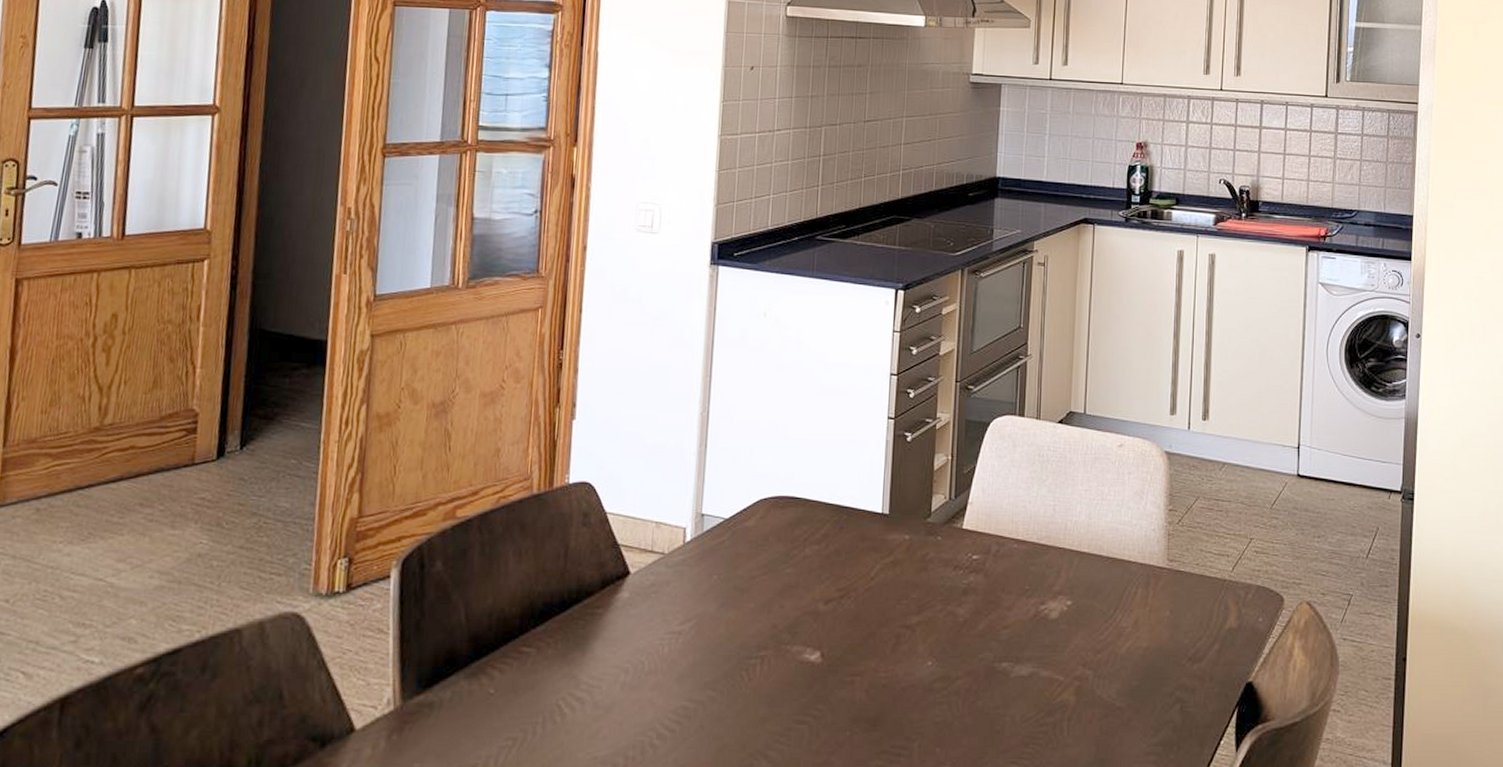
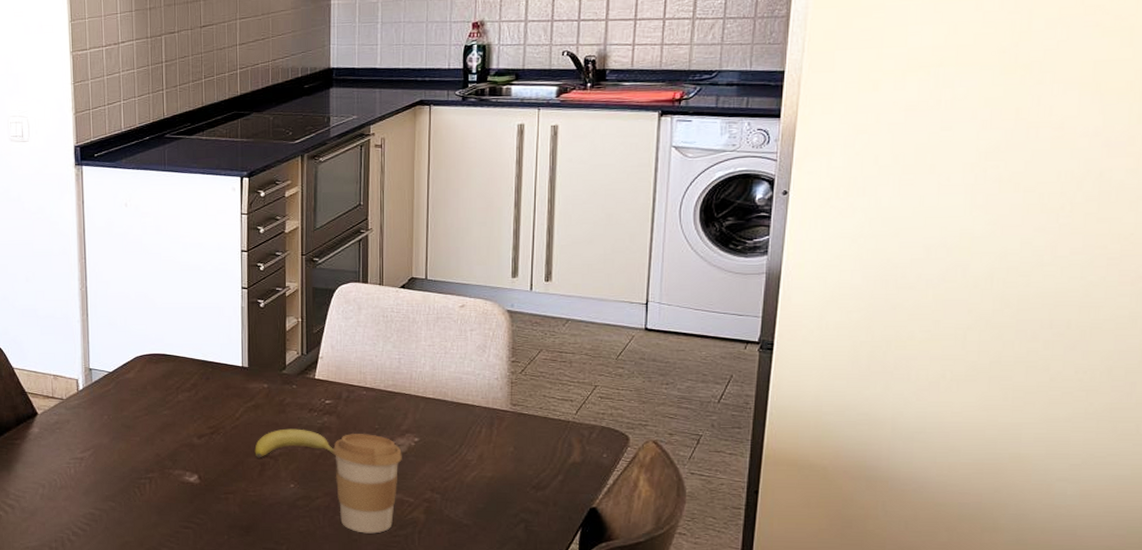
fruit: none [889,590,982,629] -> present [254,428,337,458]
coffee cup: none [978,596,1053,723] -> present [333,434,402,534]

